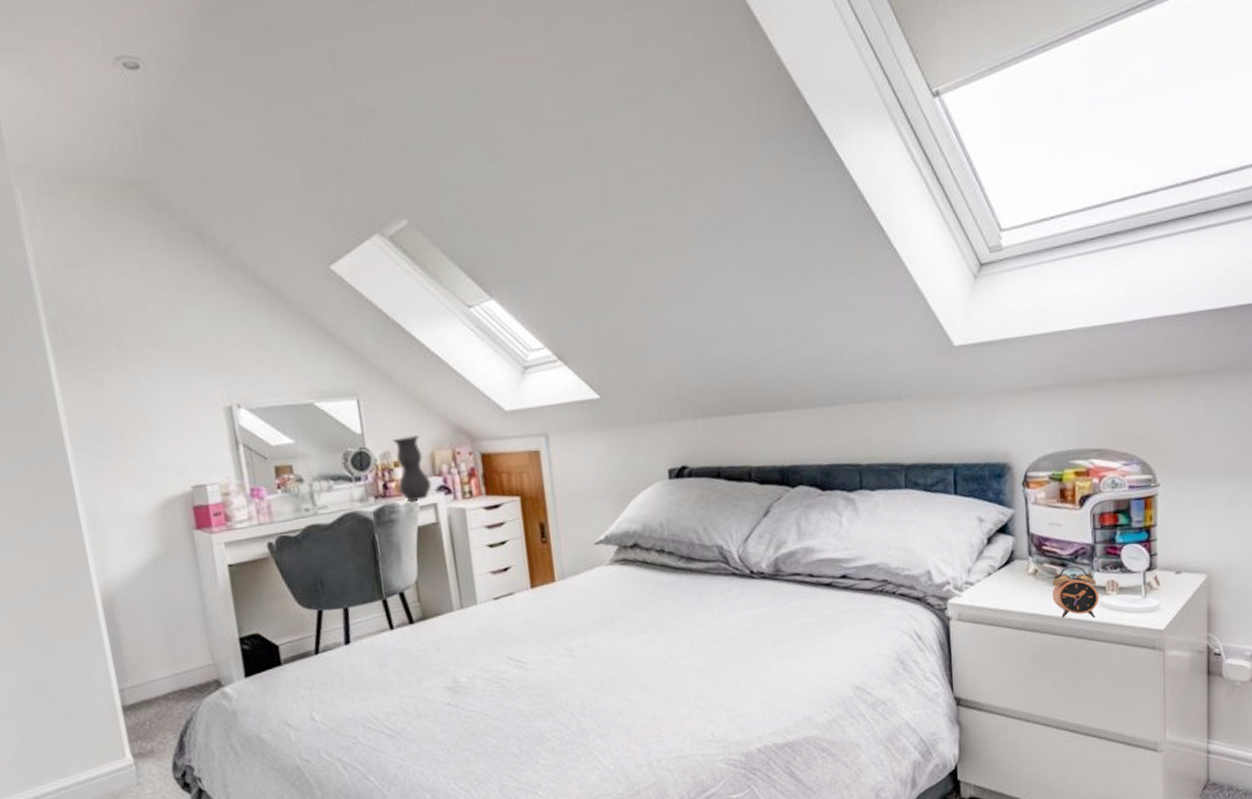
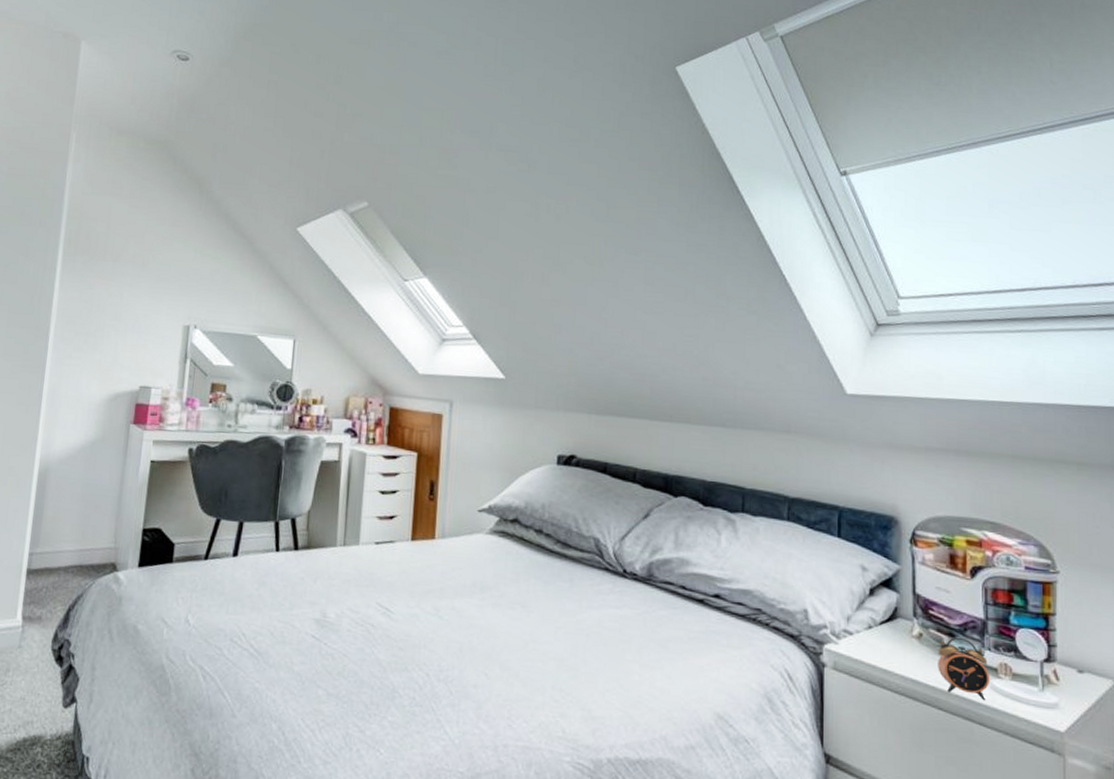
vase: present [392,434,432,502] -> none [311,379,342,438]

